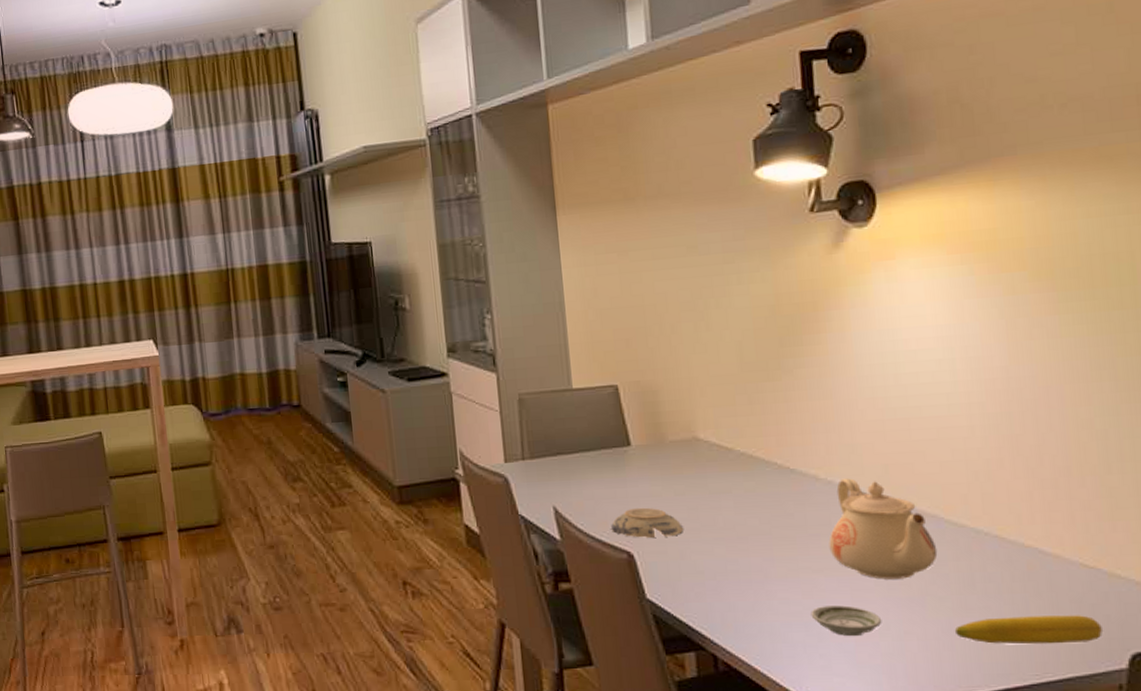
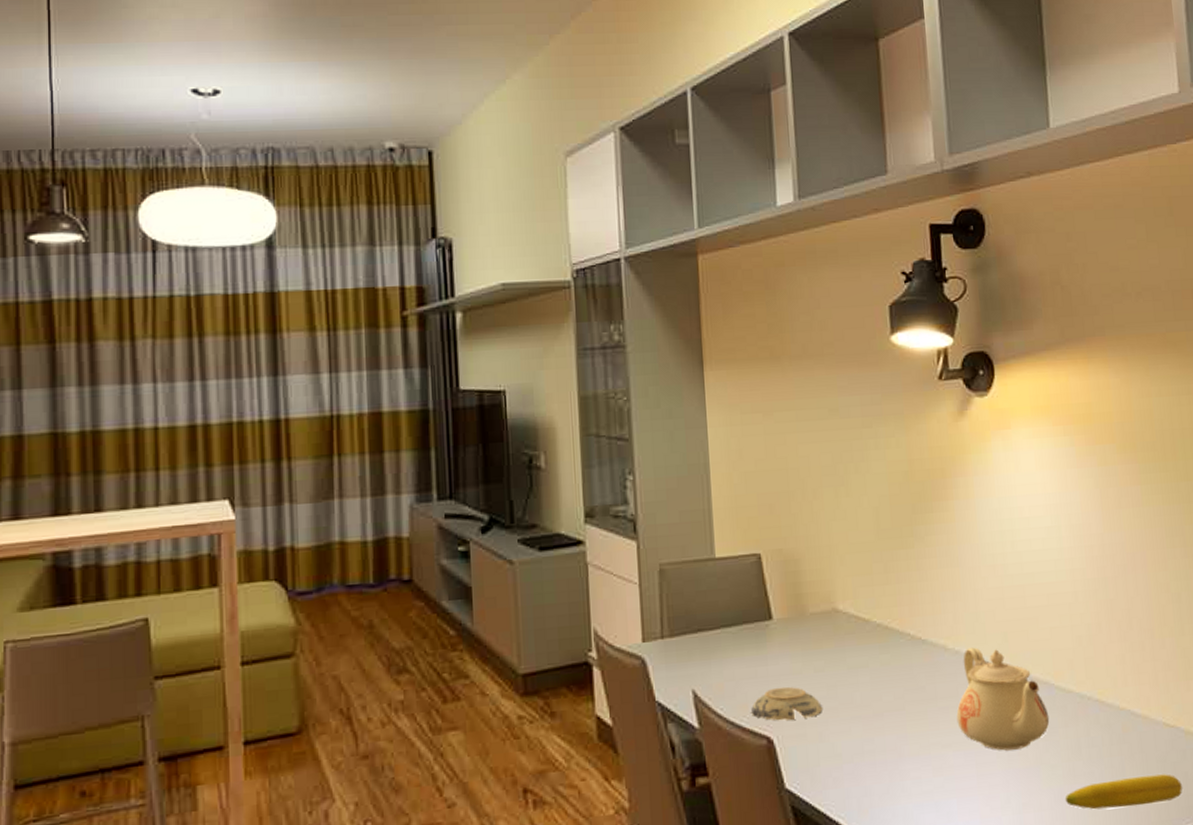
saucer: present [811,605,882,637] -> none [941,780,1004,814]

